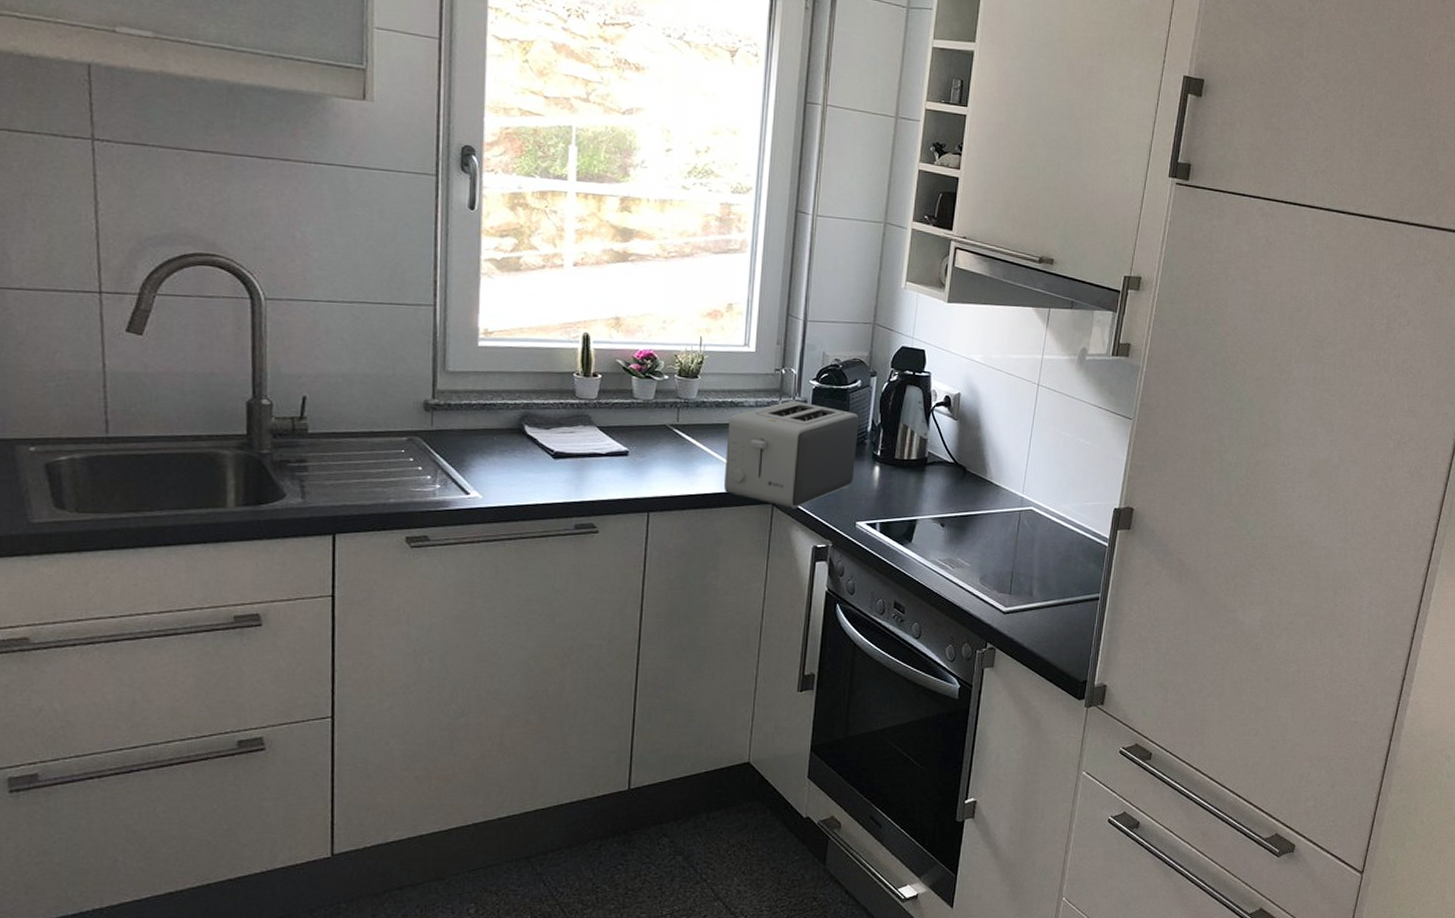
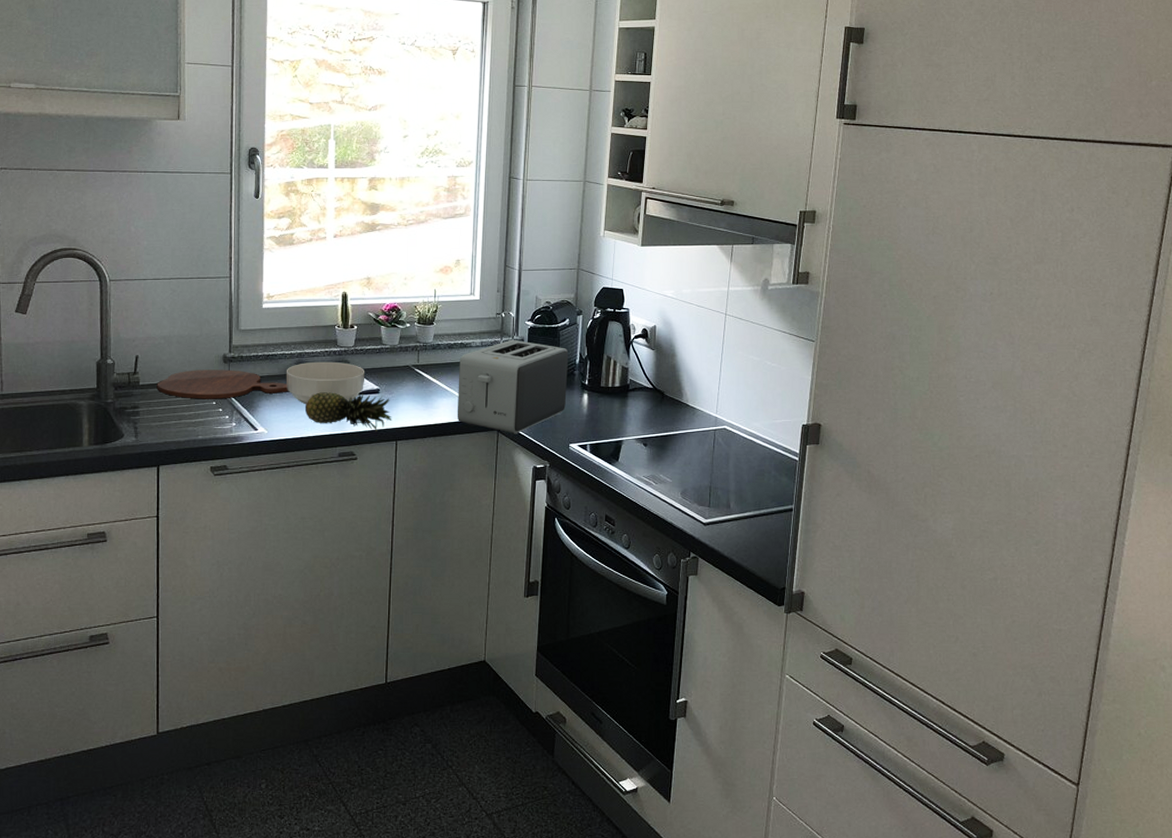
cutting board: none [332,417,511,455] -> present [157,370,289,399]
bowl: none [507,414,611,466] -> present [285,361,365,405]
fruit: none [533,452,644,500] -> present [305,392,392,431]

